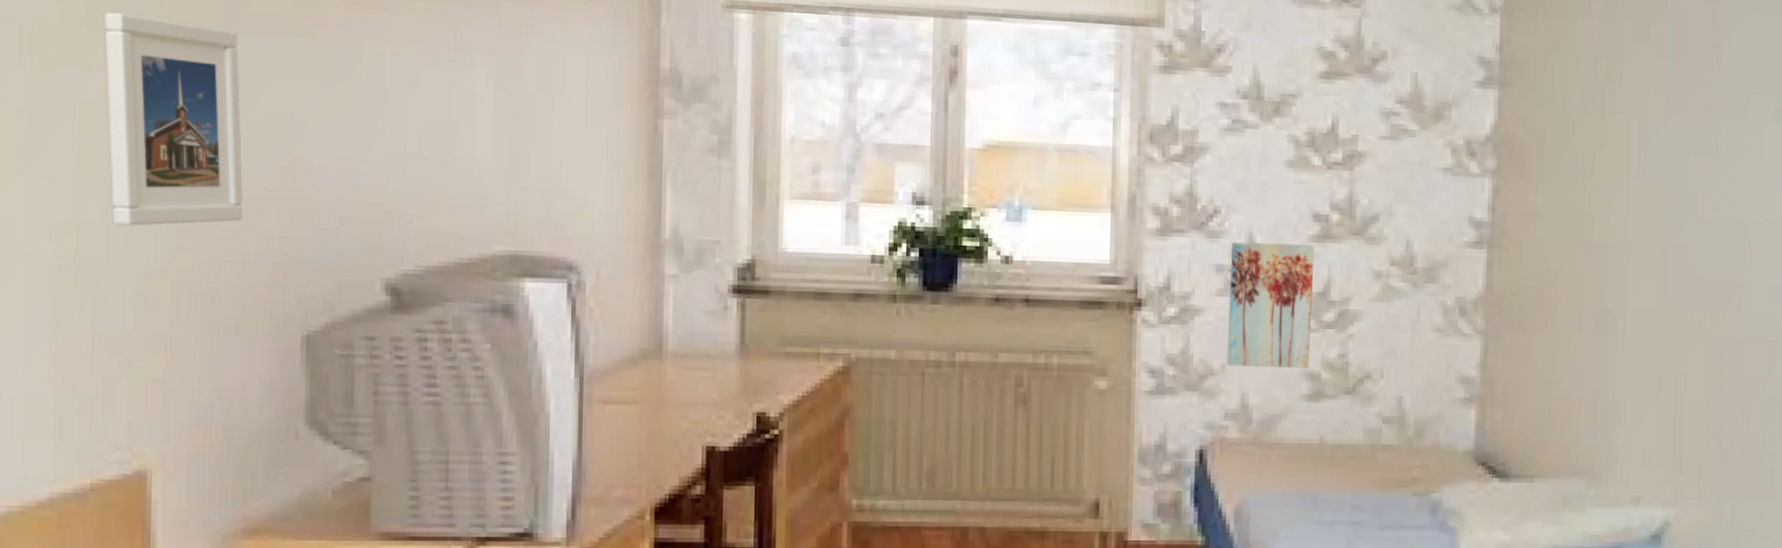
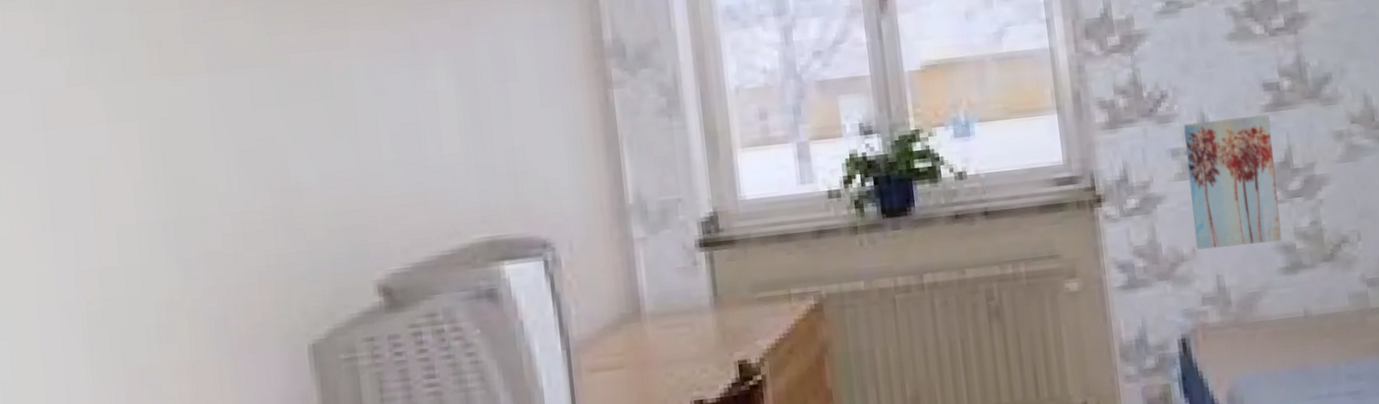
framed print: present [103,13,244,226] -> none [101,69,244,266]

